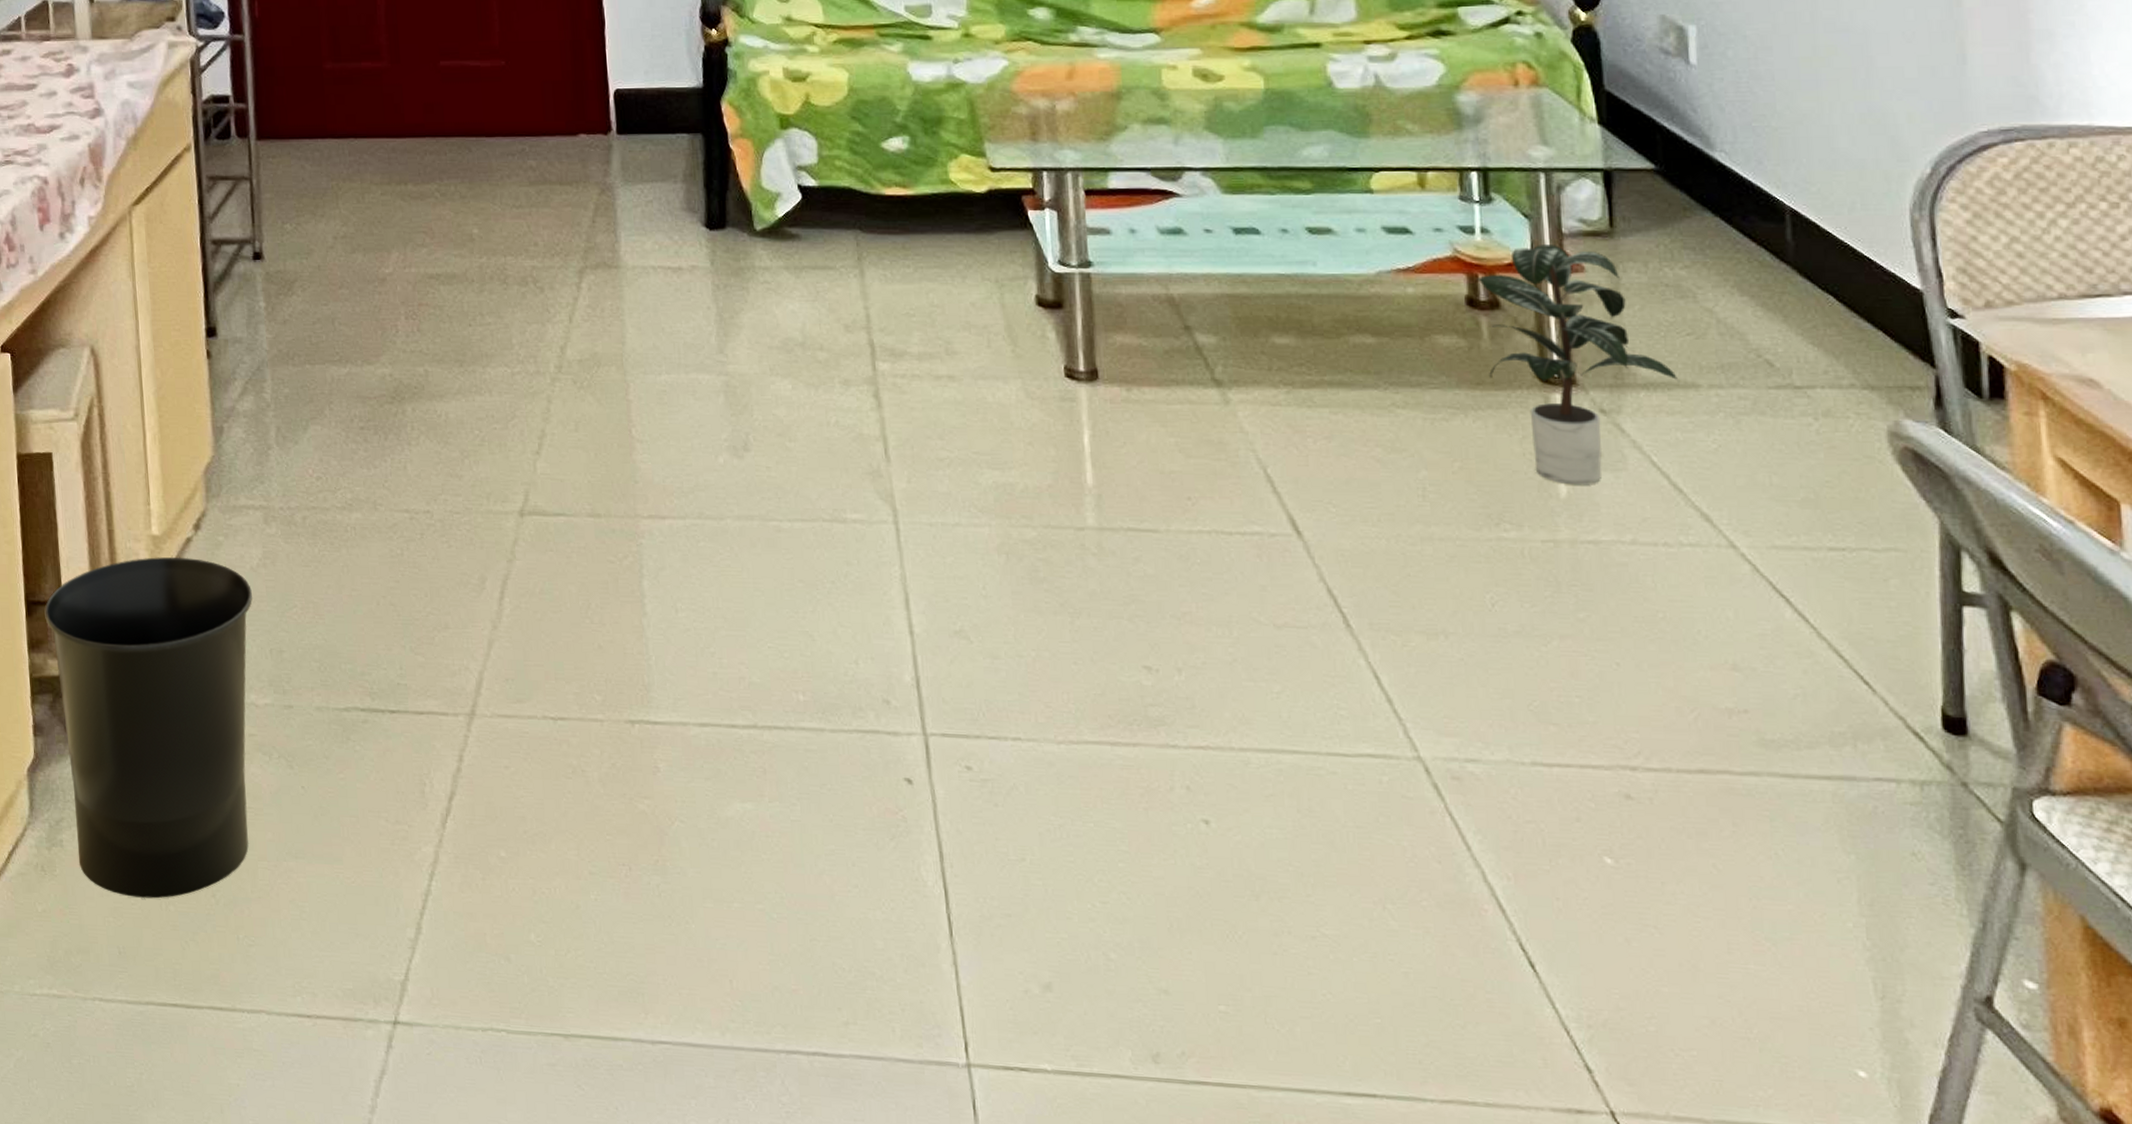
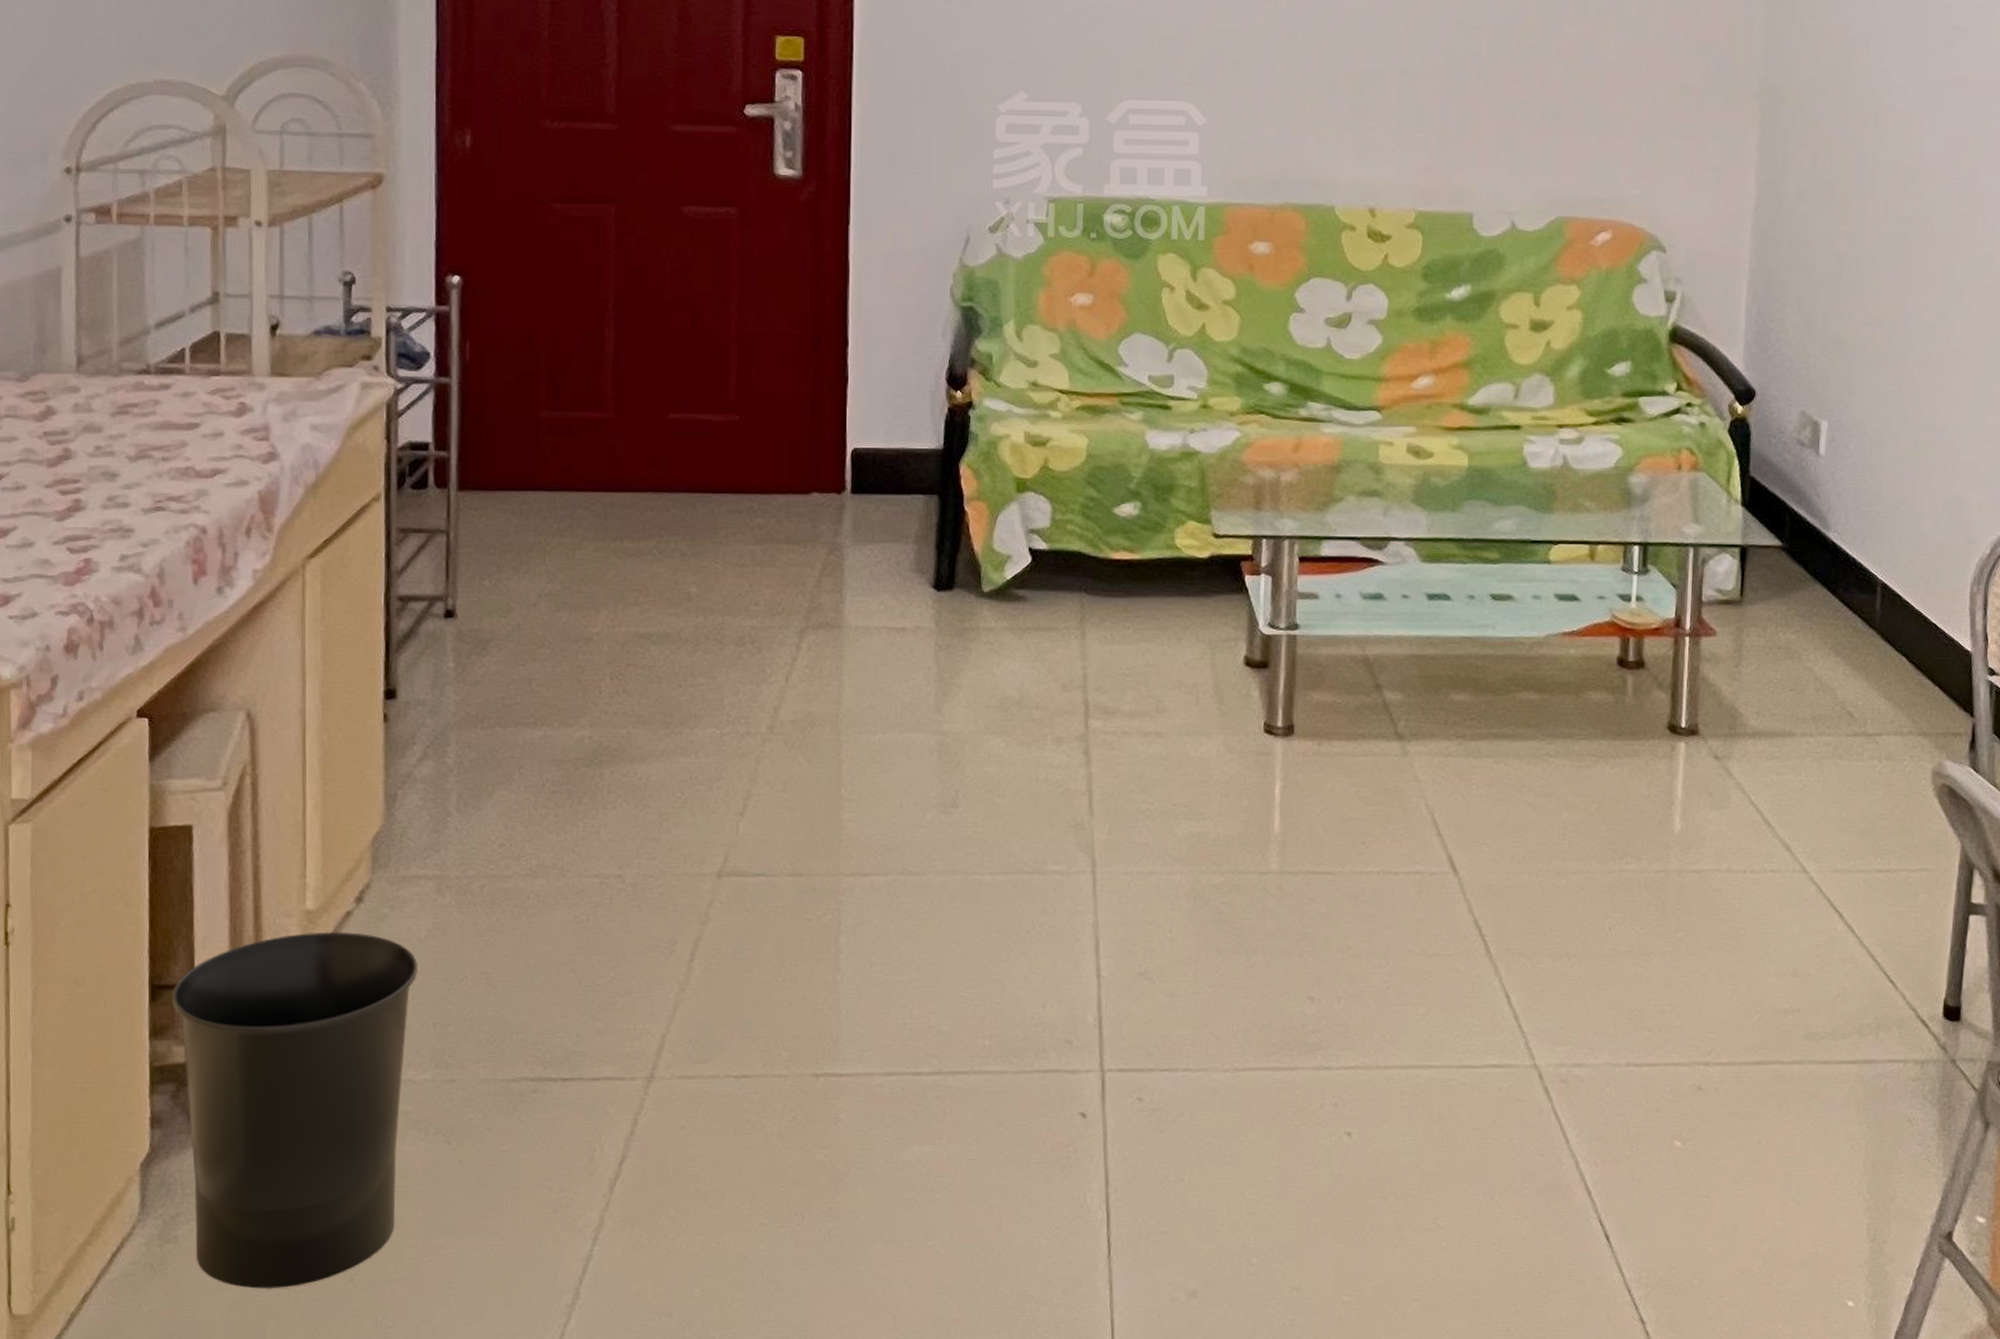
potted plant: present [1477,243,1679,485] -> none [1628,610,1780,822]

